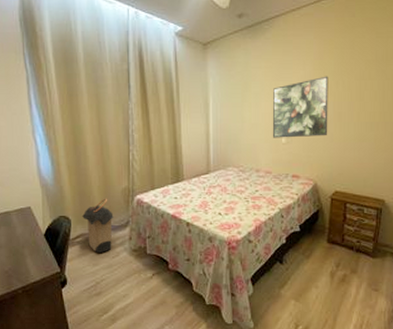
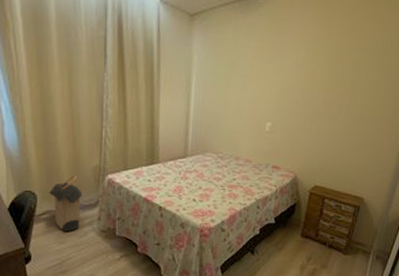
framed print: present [272,76,329,138] -> none [256,62,322,128]

